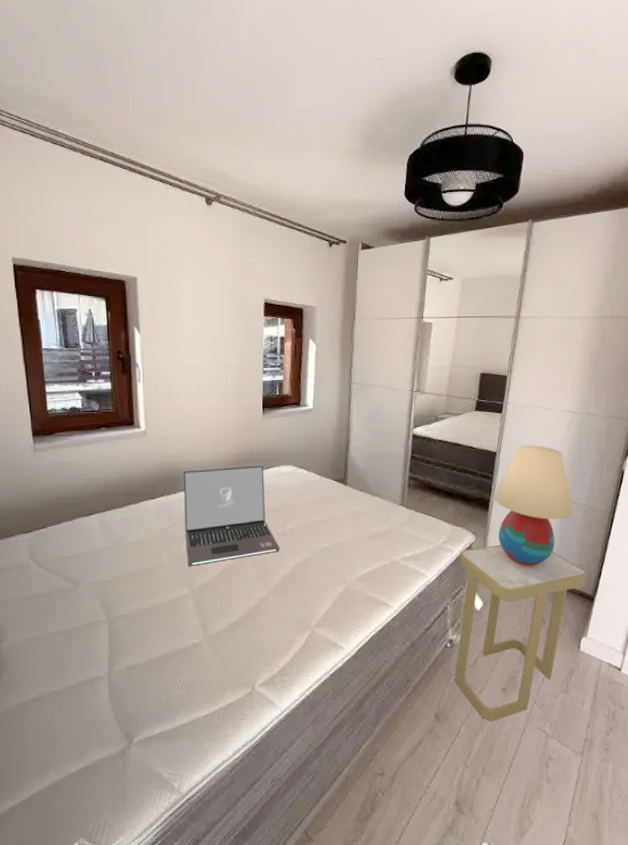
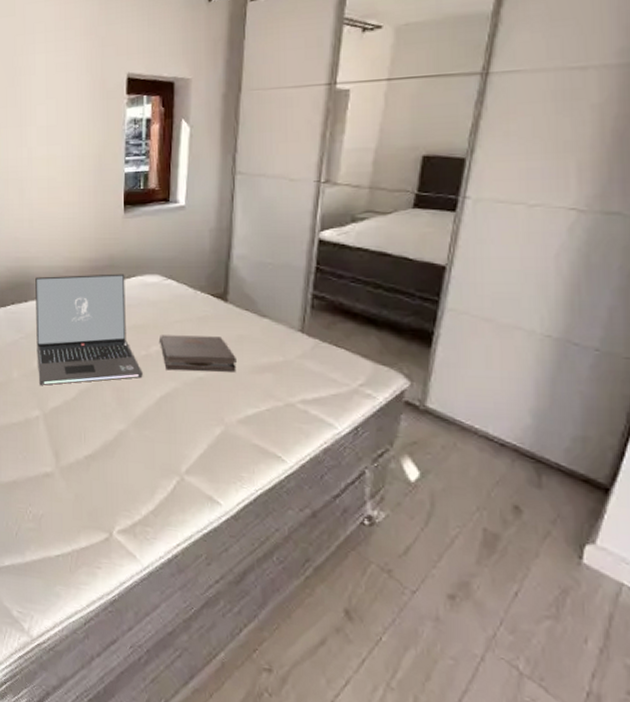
pizza box: none [293,513,354,544] -> present [160,335,237,372]
side table: present [454,544,588,721] -> none [374,395,599,637]
table lamp: present [493,445,573,566] -> none [438,257,575,431]

